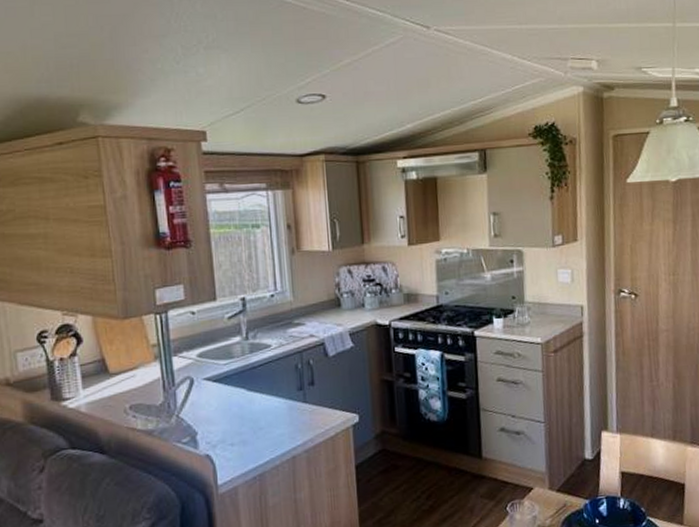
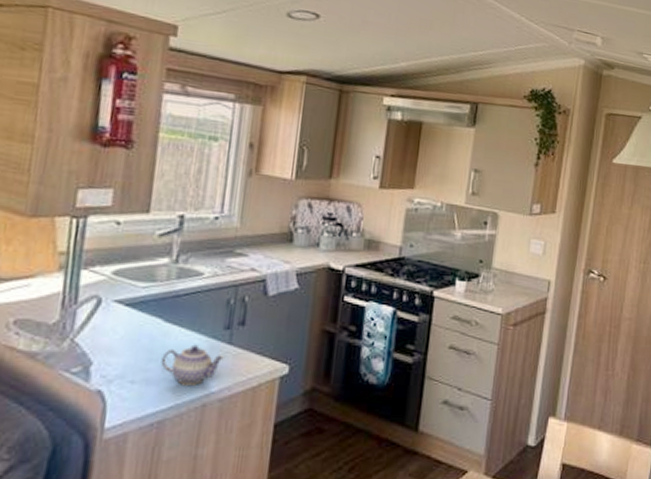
teapot: none [251,406,302,443] -> present [161,344,224,387]

